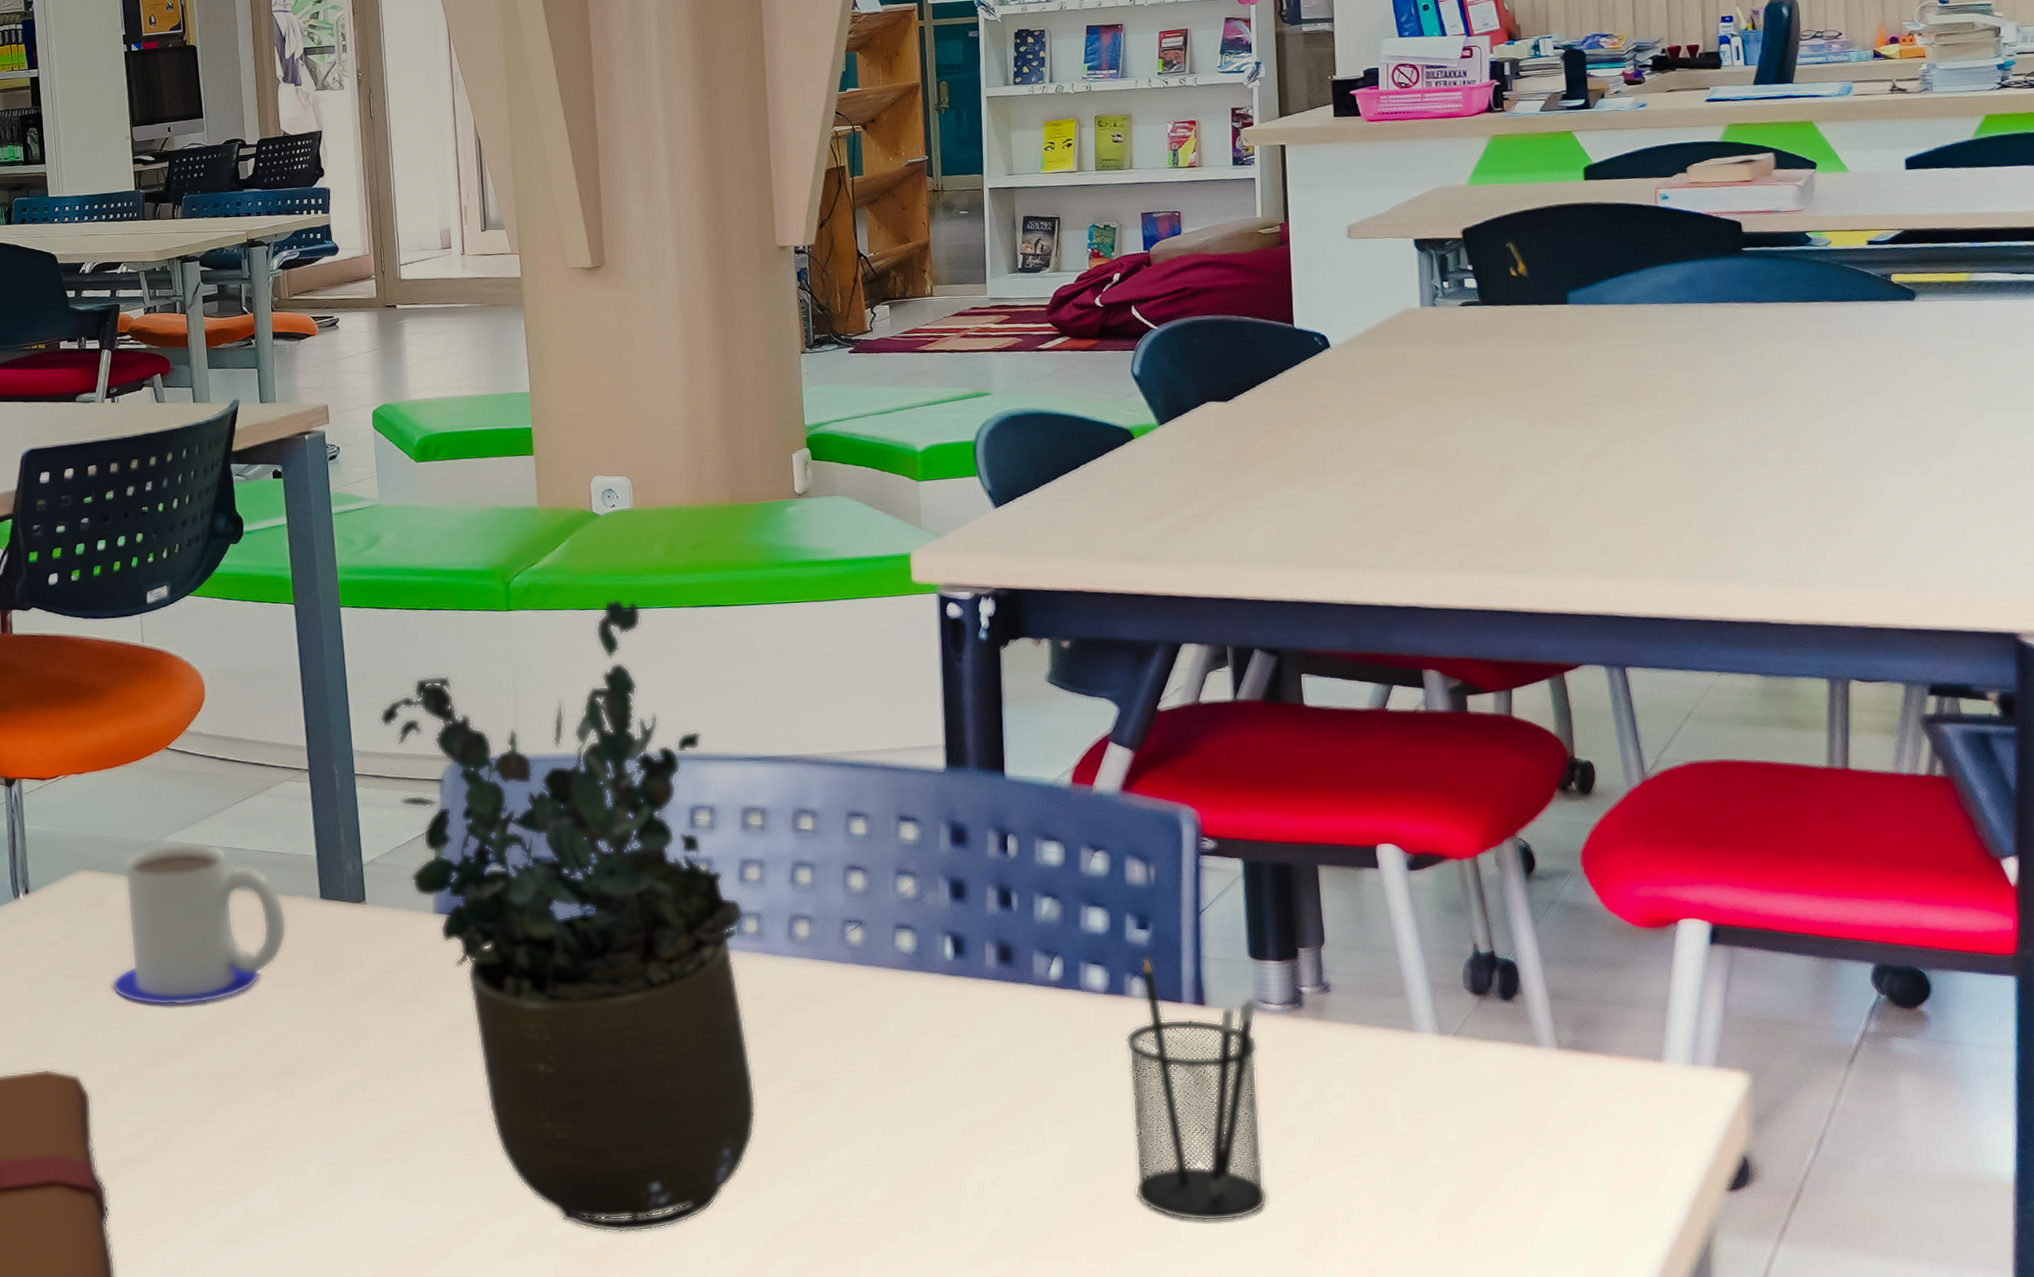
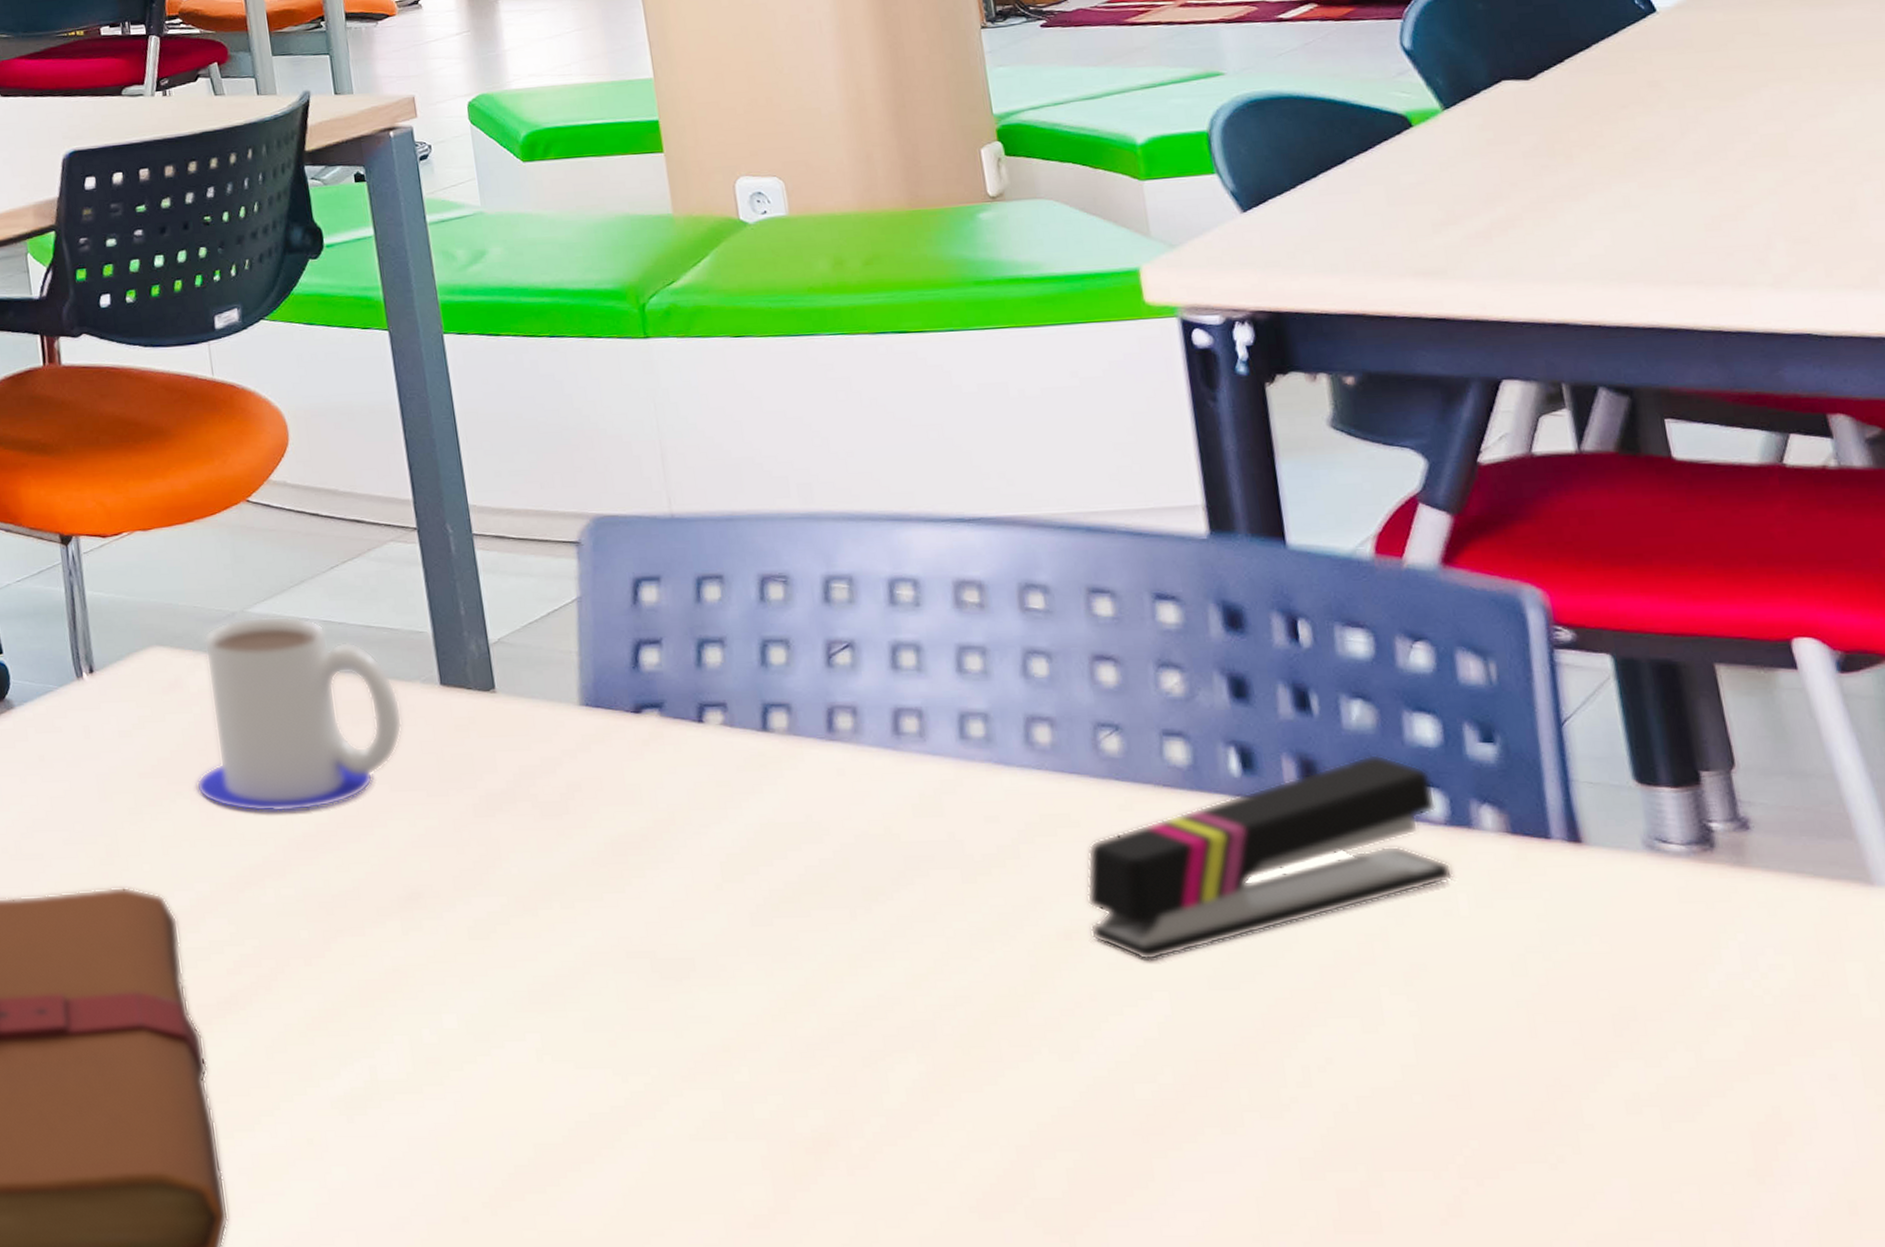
potted plant: present [379,599,757,1233] -> none [497,324,1004,1115]
stapler: none [826,939,1106,1105] -> present [1086,754,1453,961]
pencil holder: present [1126,955,1268,1221] -> none [1479,776,1696,1129]

